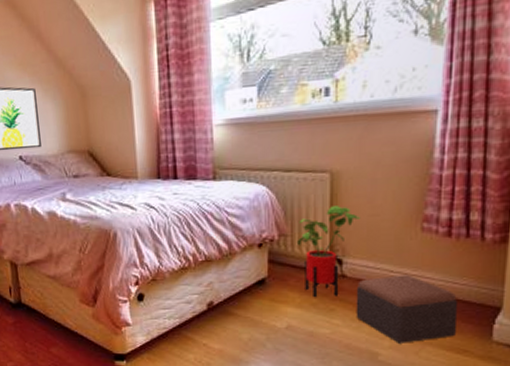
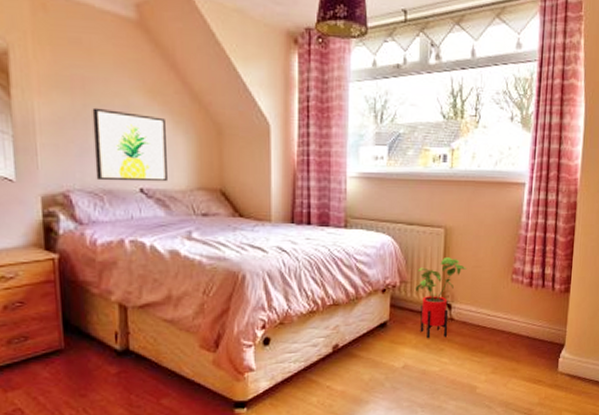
footstool: present [356,275,459,343] -> none [460,318,536,377]

